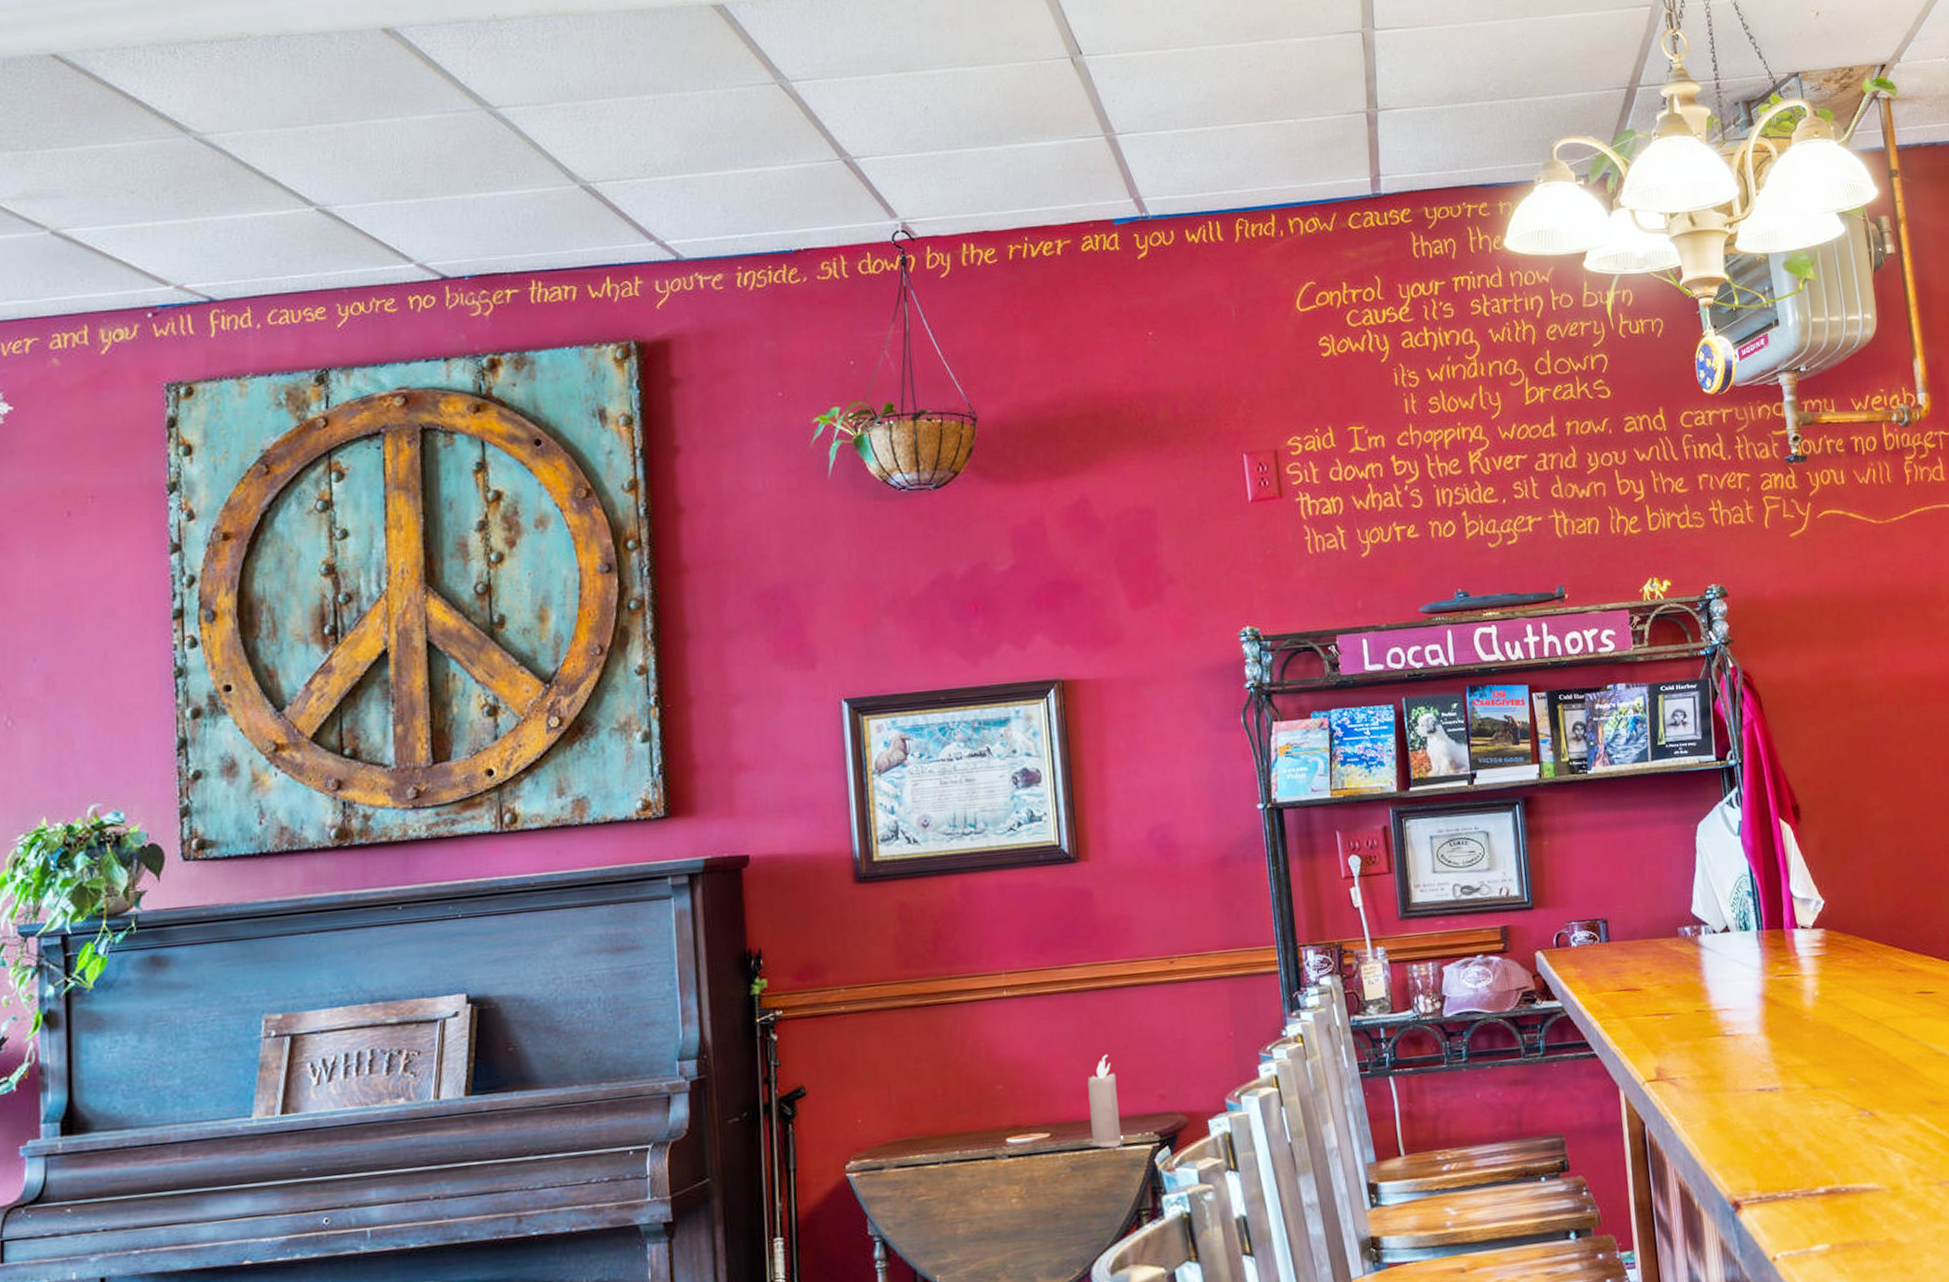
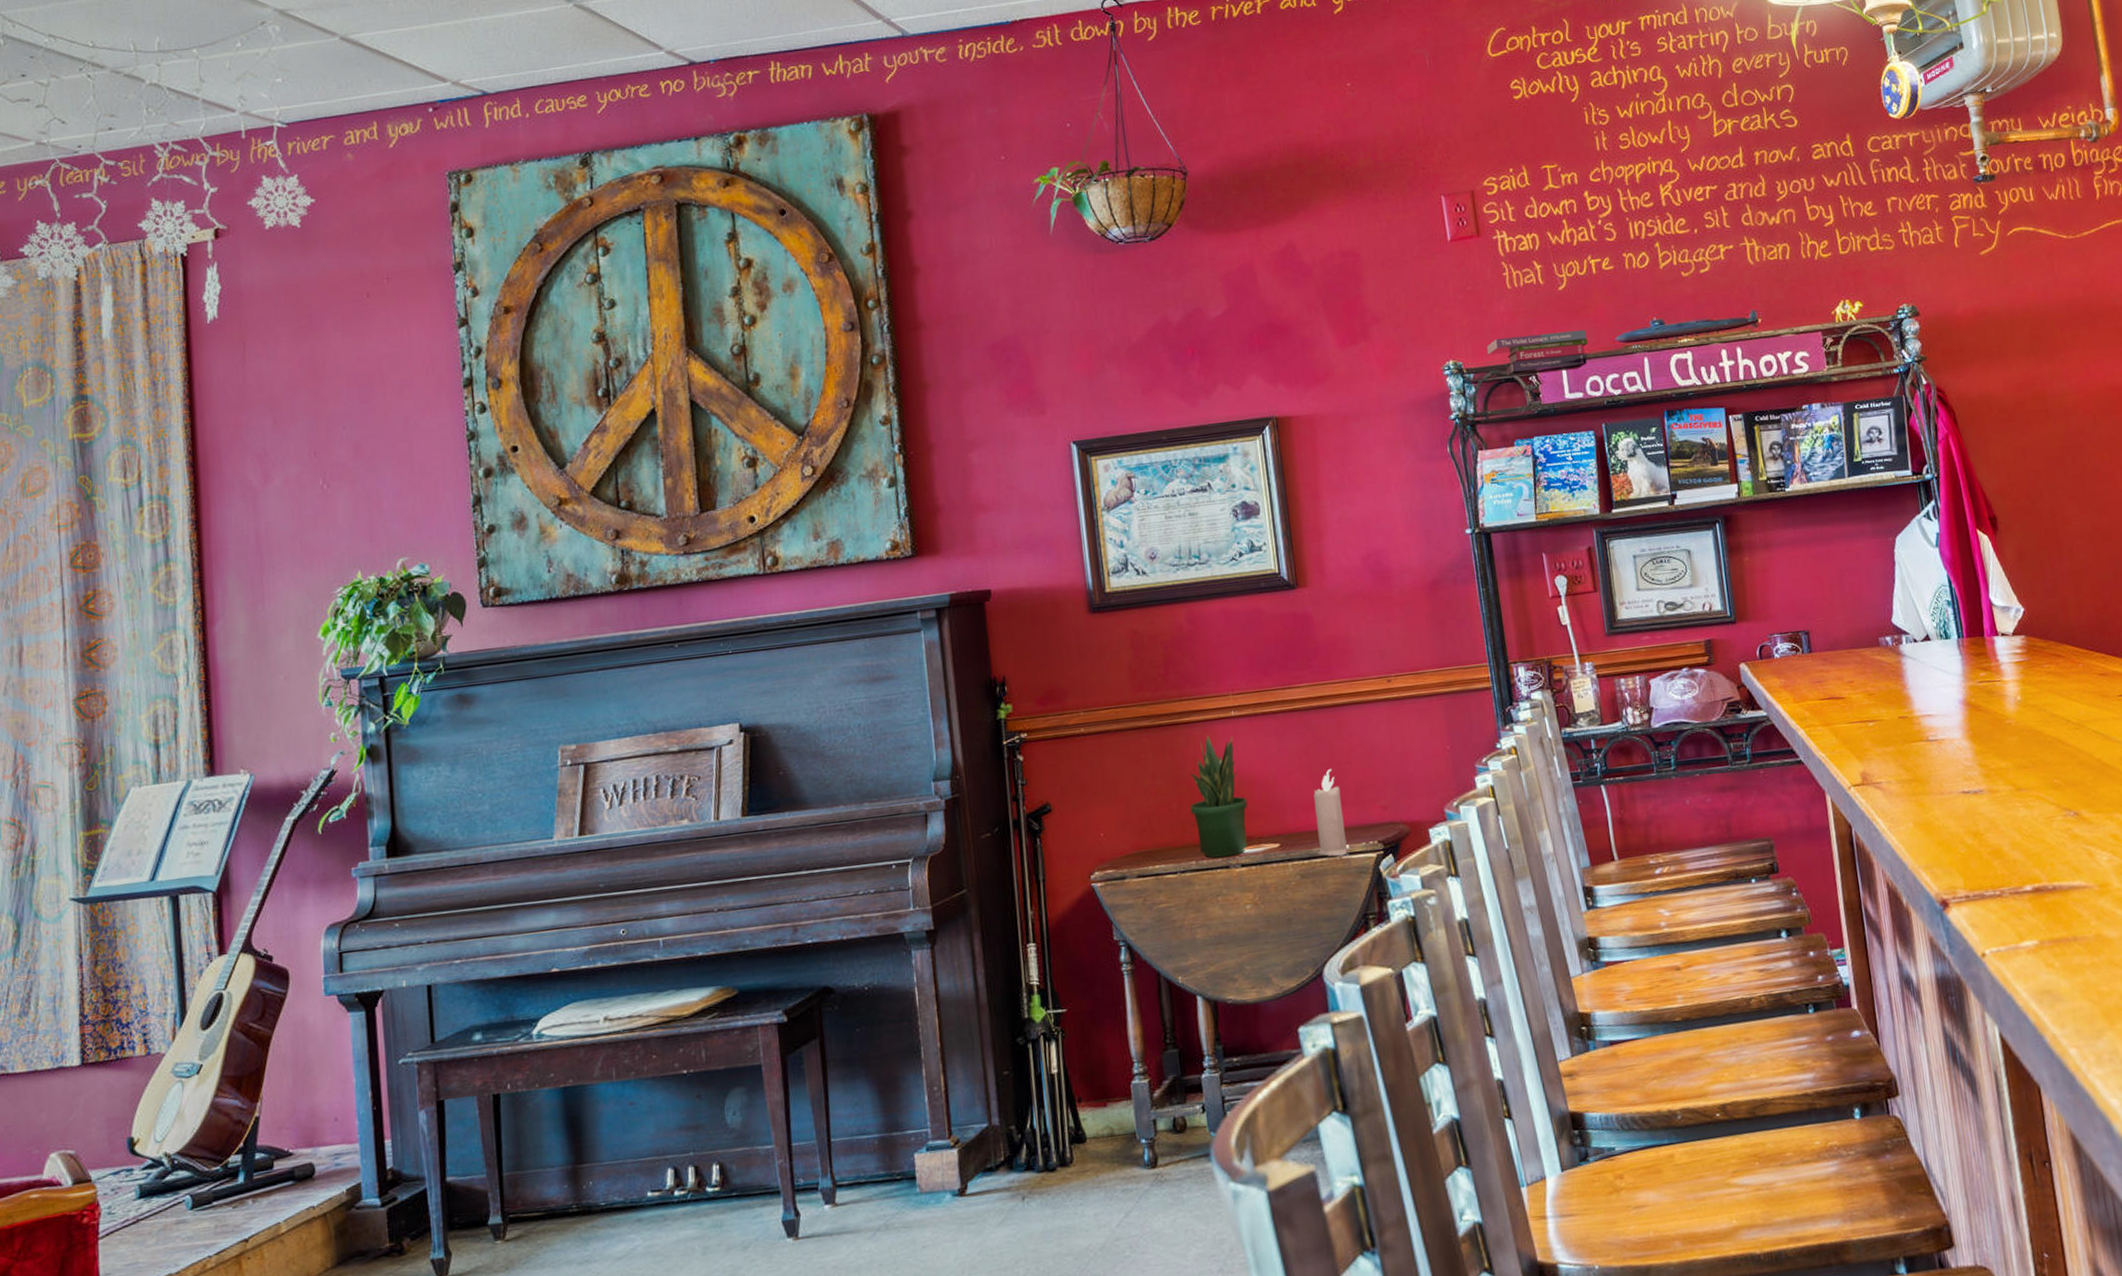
planter: none [956,1017,1018,1149] -> present [1190,736,1248,859]
books: none [1286,599,1391,646] -> present [1487,329,1588,378]

